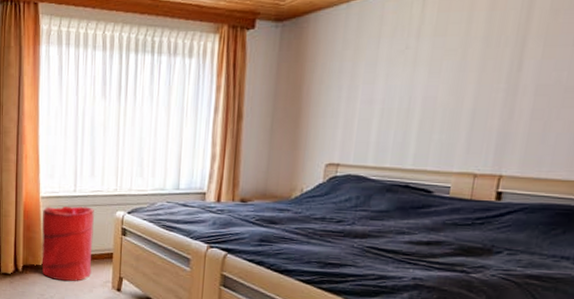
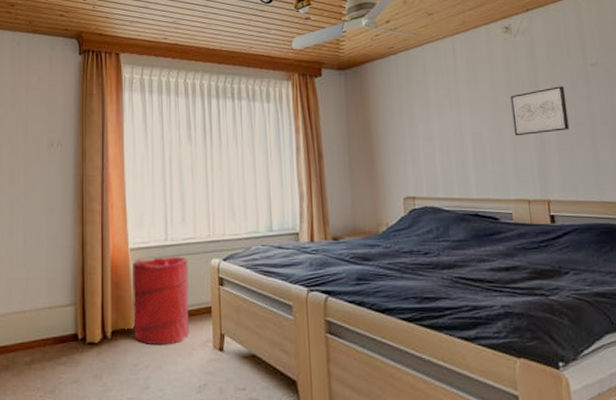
wall art: none [478,42,564,102] -> present [510,86,570,136]

